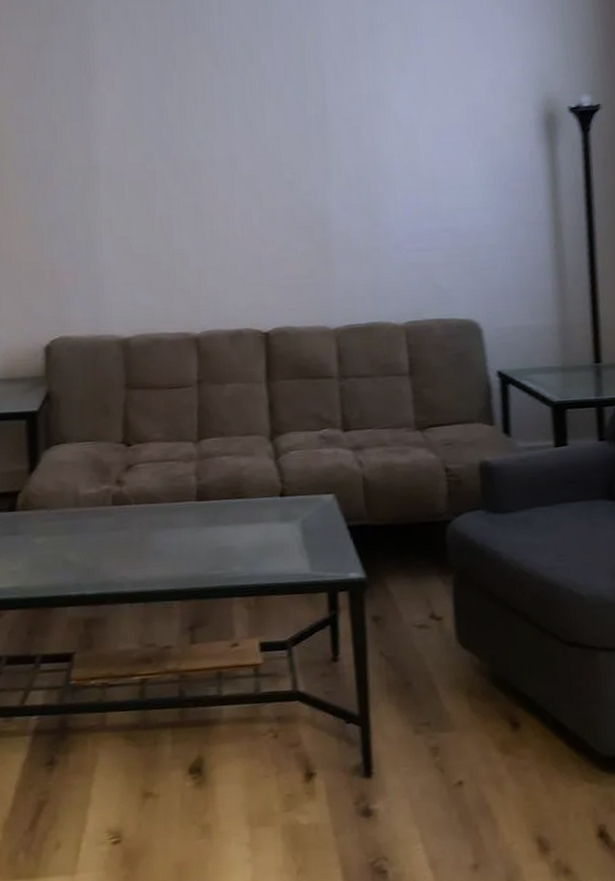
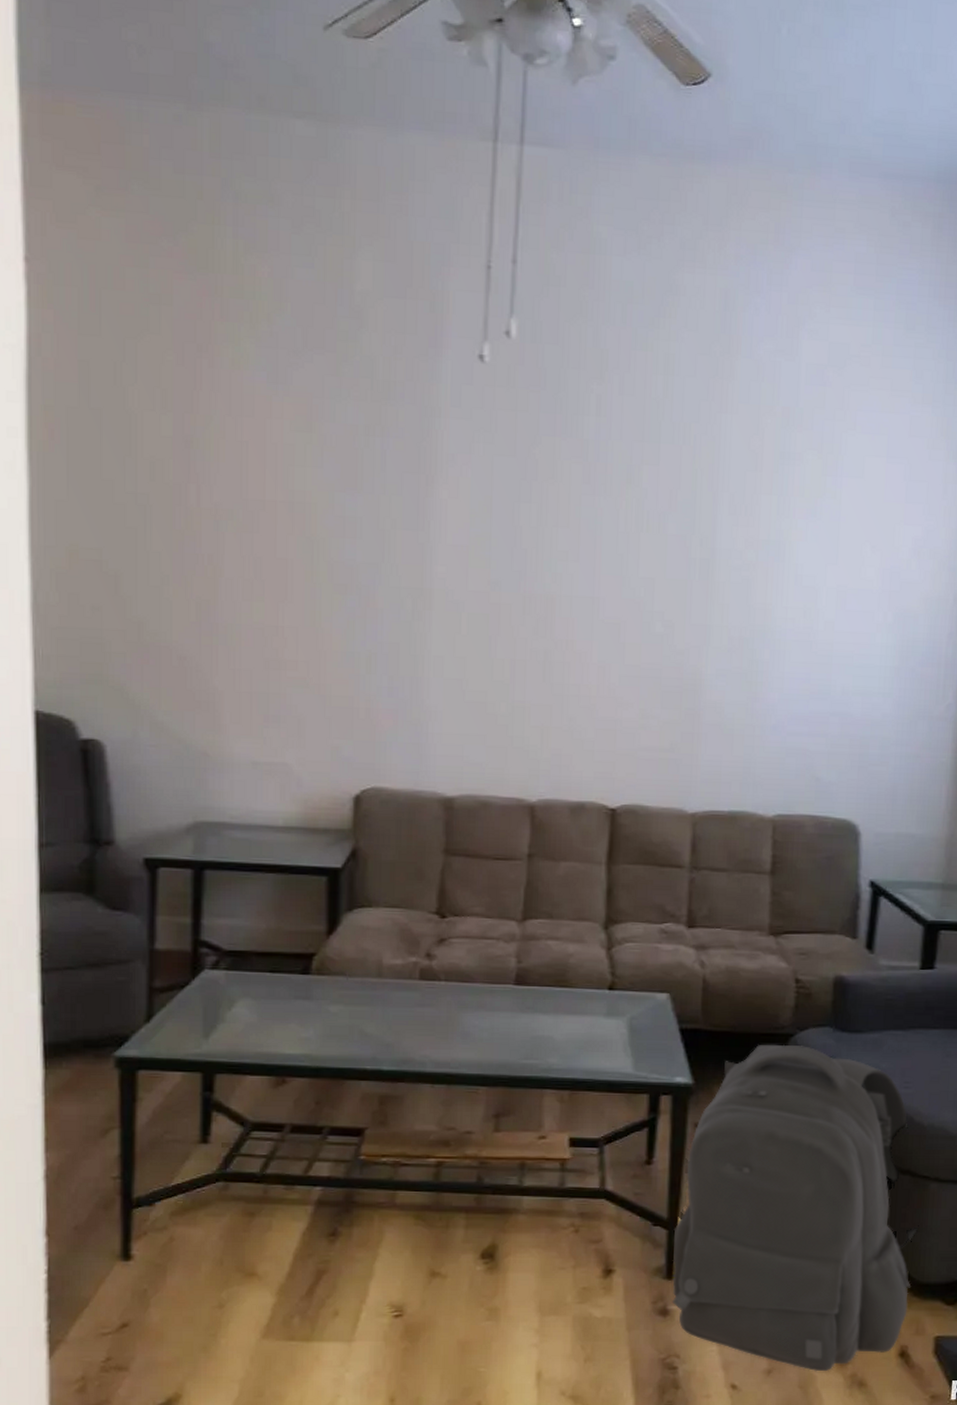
backpack: none [366,530,599,862] -> present [671,1044,918,1372]

